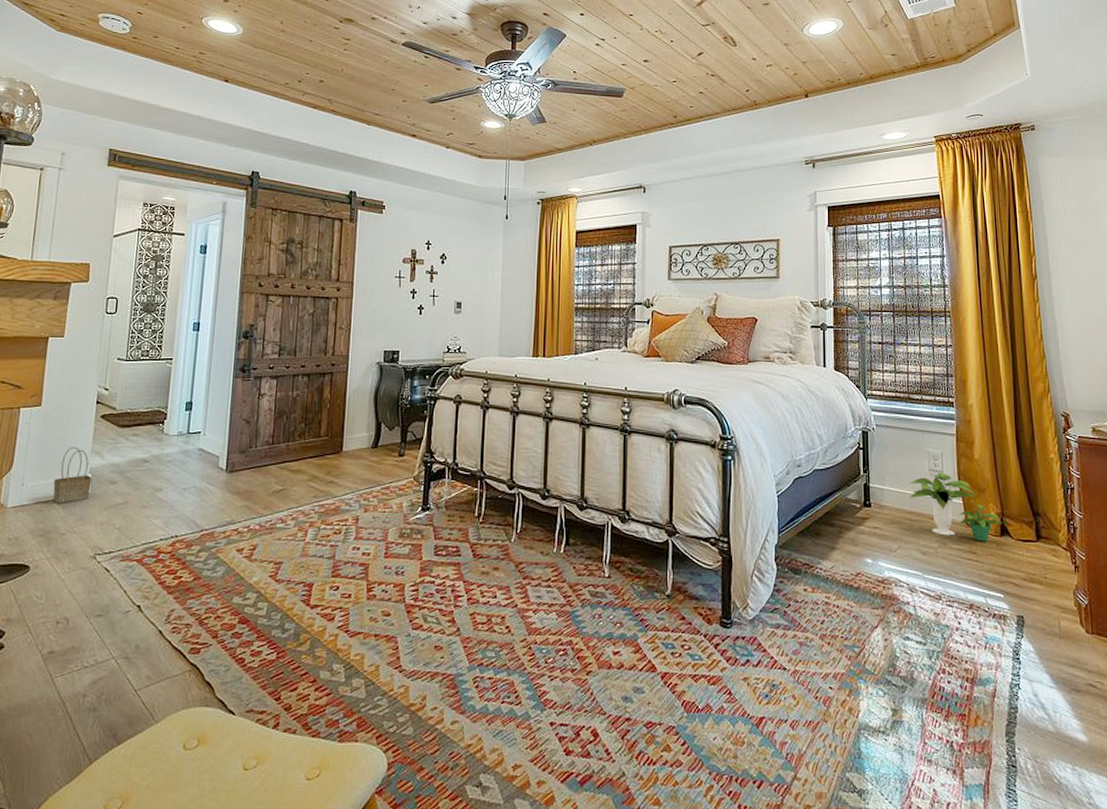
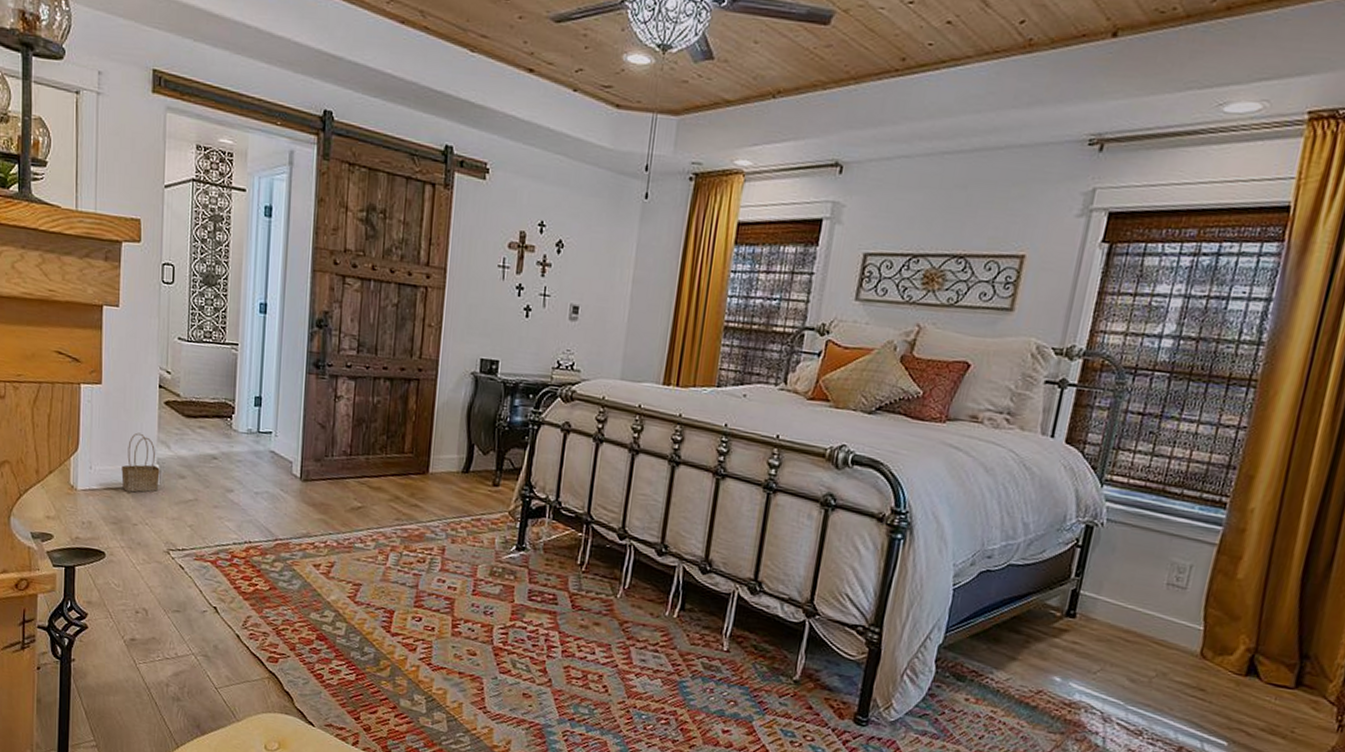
potted plant: present [909,472,1003,542] -> none [1130,588,1254,680]

